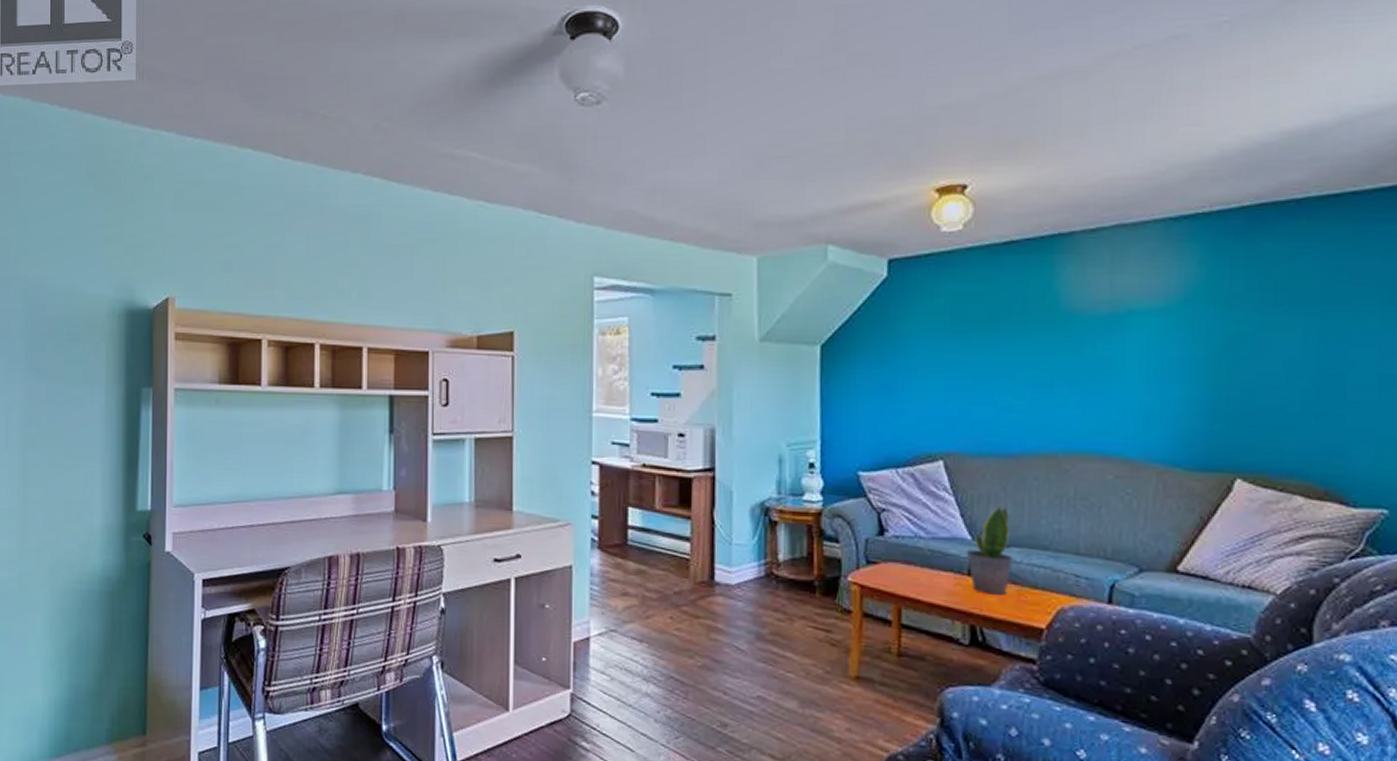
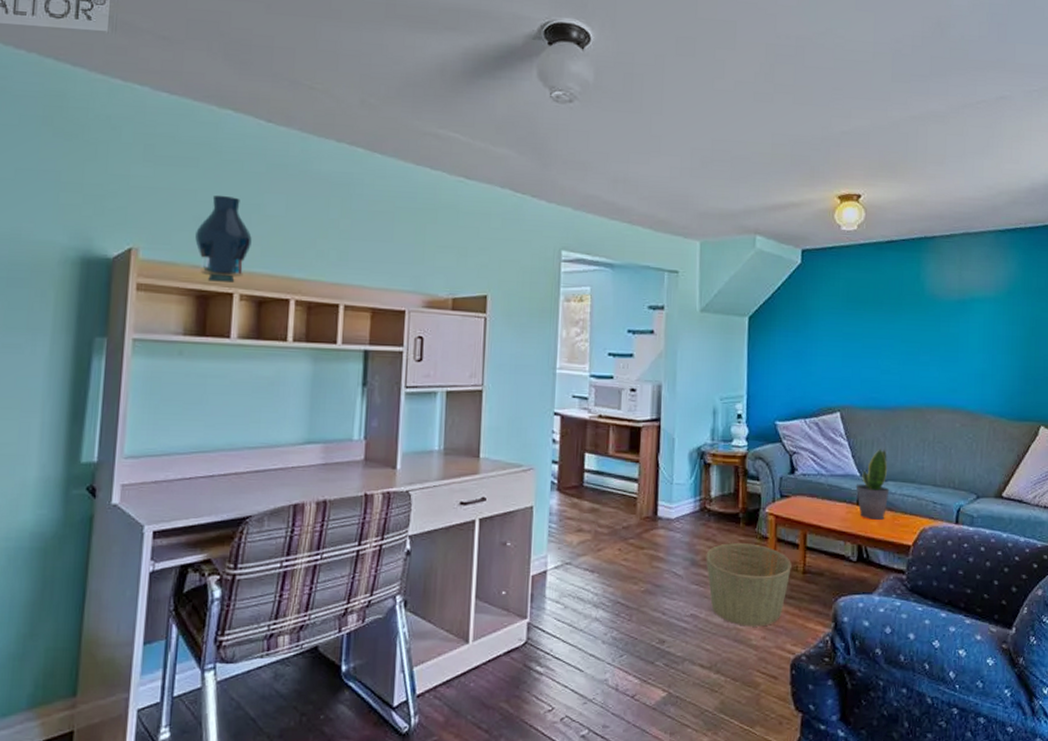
vase: none [223,238,276,329] -> present [194,195,252,284]
basket: none [774,615,883,717] -> present [706,543,792,627]

